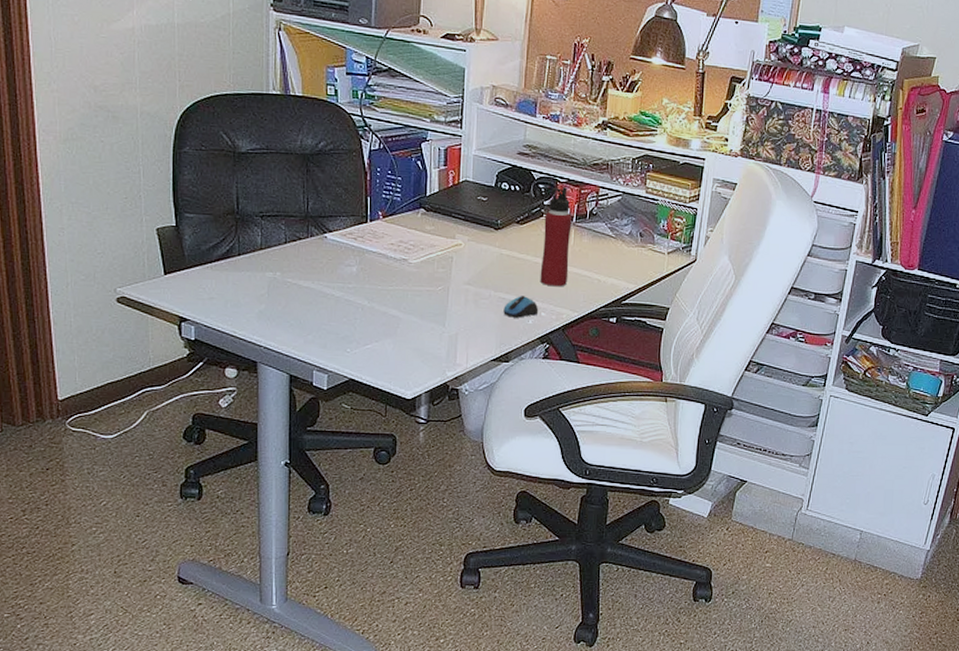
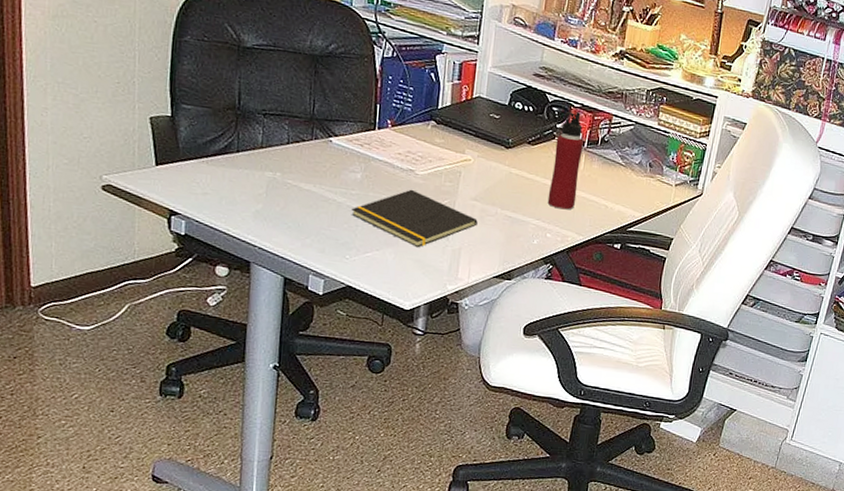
notepad: none [349,278,472,336] -> present [351,189,478,248]
computer mouse: present [503,296,539,318] -> none [509,215,545,237]

